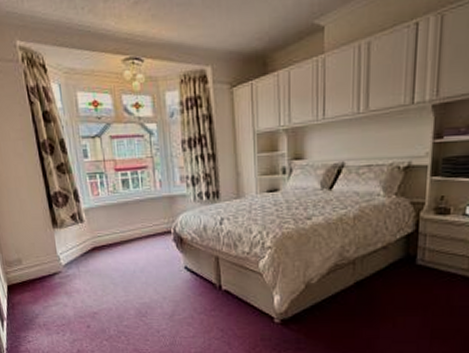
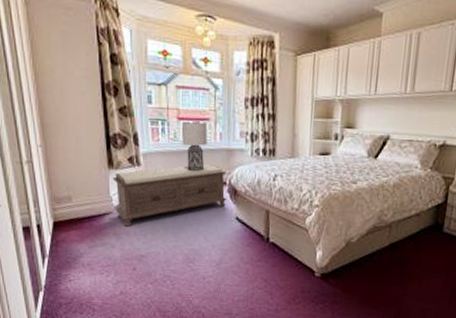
bench: none [57,213,174,286] -> present [112,163,227,228]
lamp: none [119,170,148,222] -> present [181,122,208,171]

